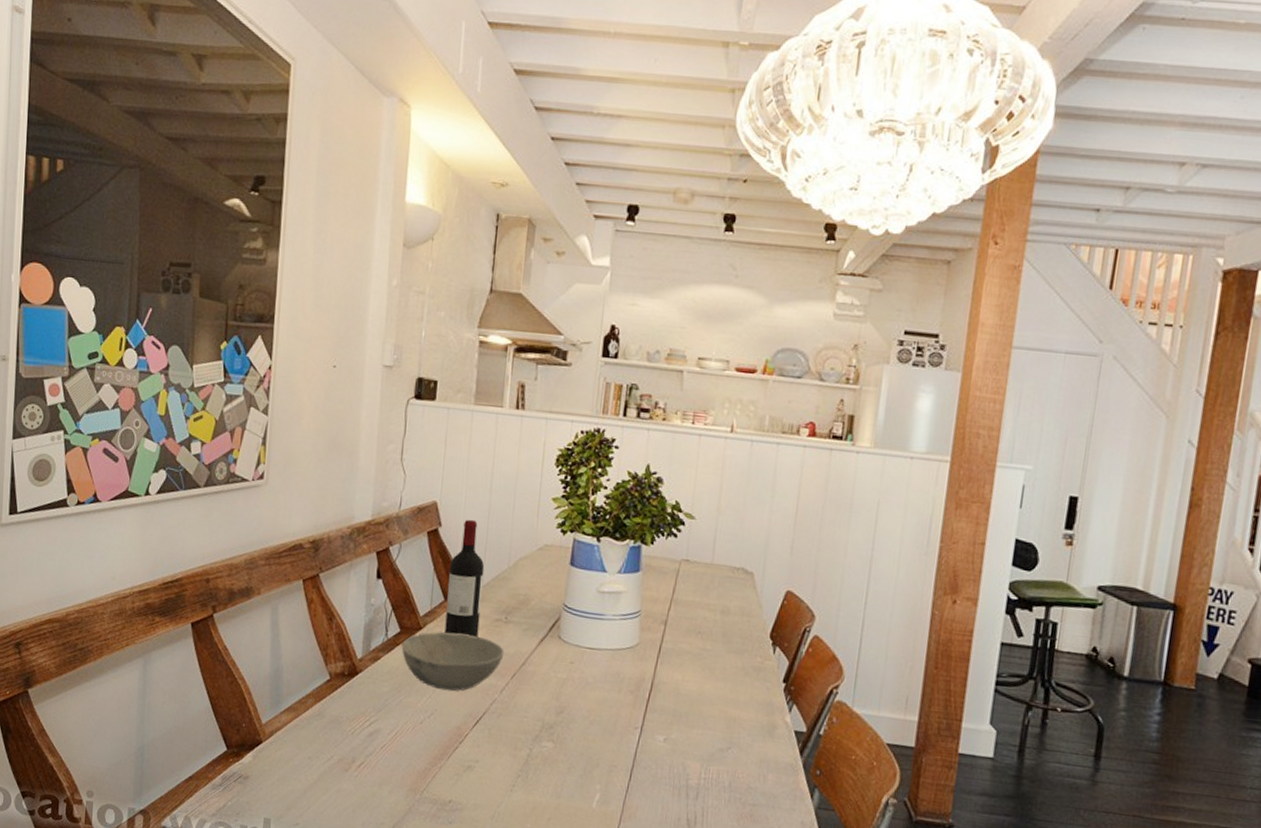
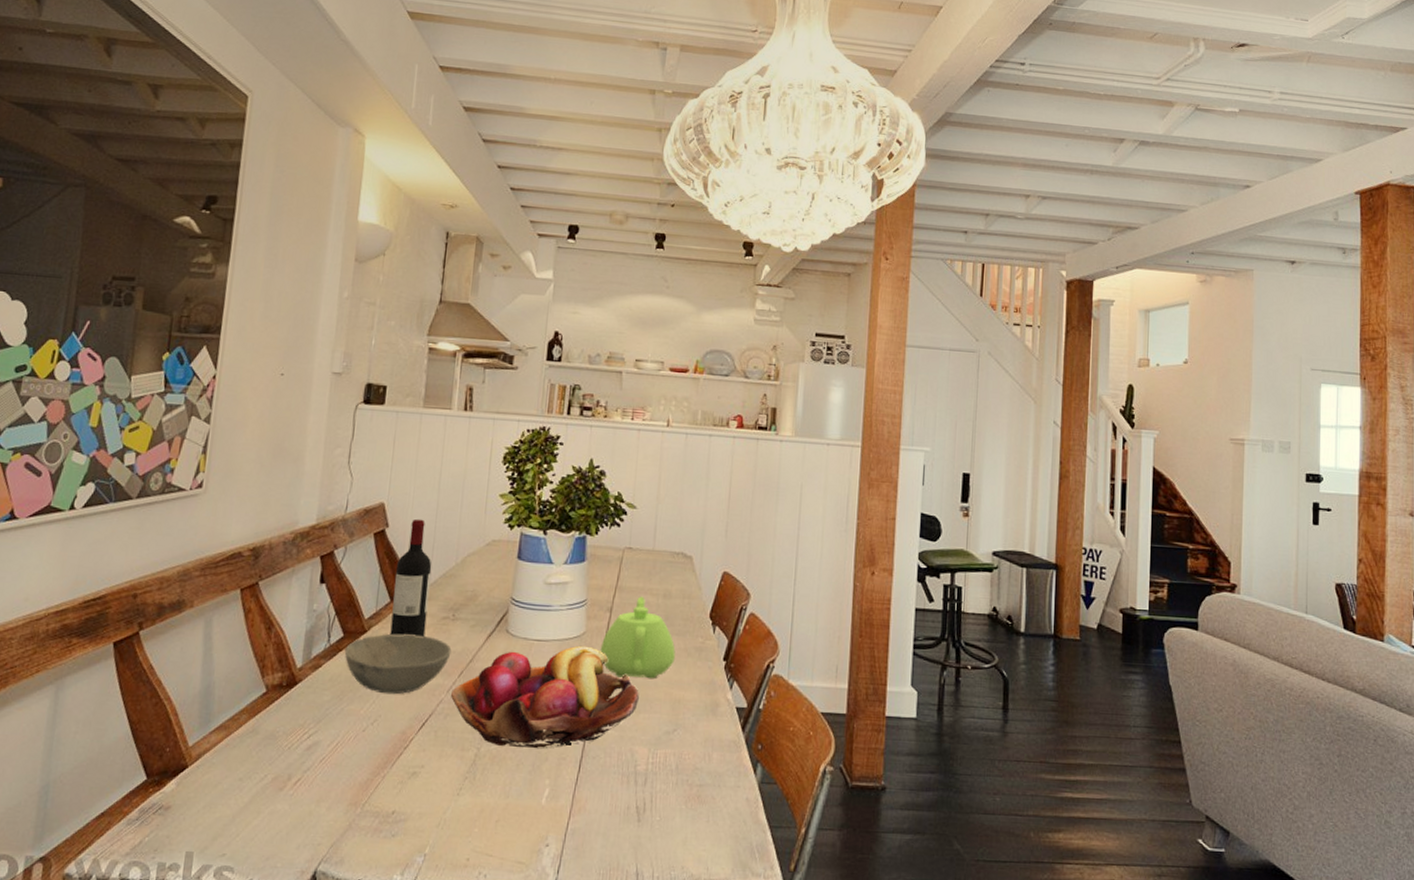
fruit basket: none [503,656,693,755] -> present [450,645,639,749]
teapot: none [653,611,732,696] -> present [600,596,676,679]

